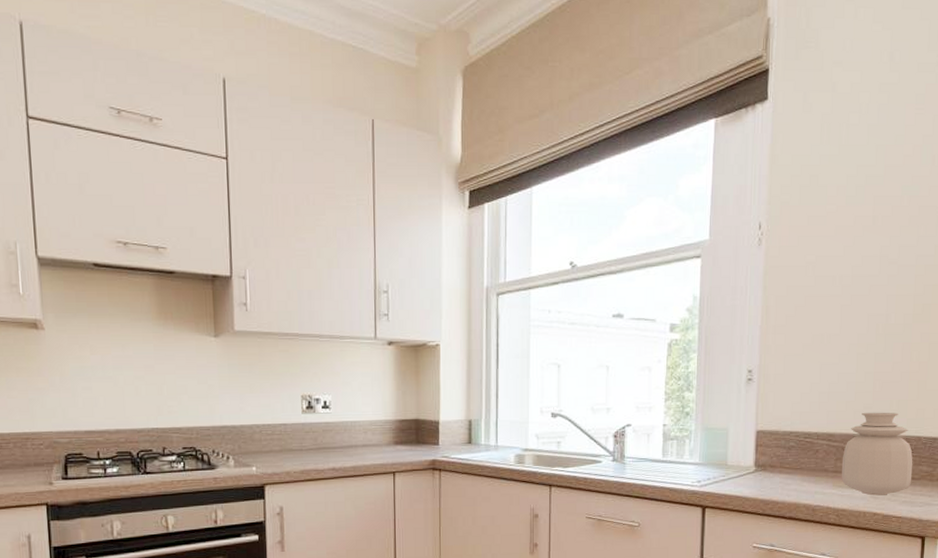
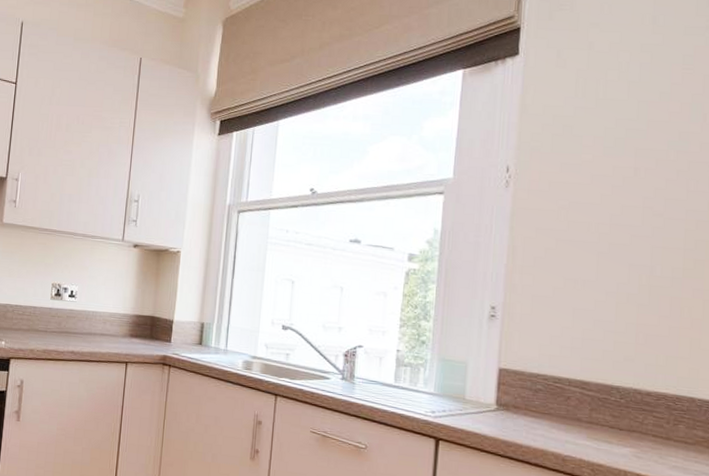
jar: present [841,412,913,496] -> none [597,364,686,457]

